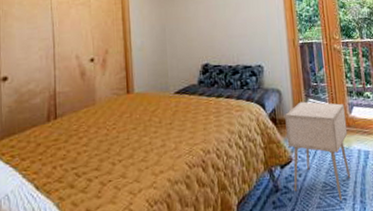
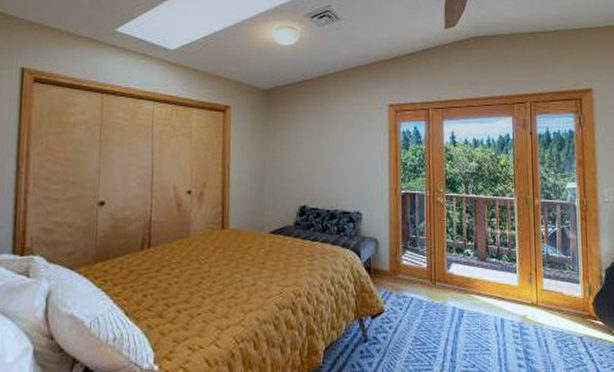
nightstand: present [285,101,351,201] -> none [380,253,444,357]

